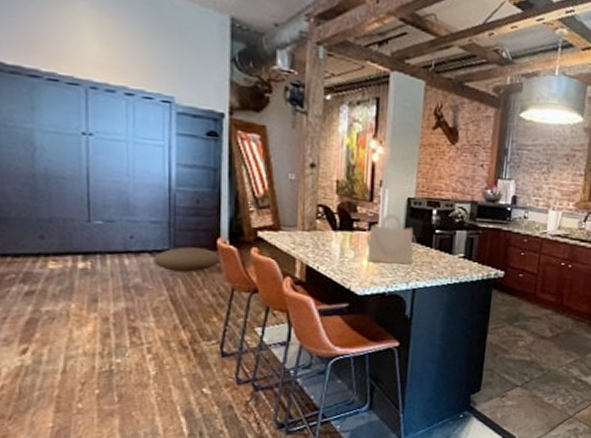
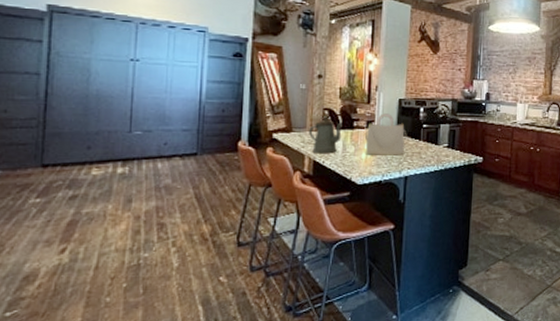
pouf: present [154,247,221,272] -> none [183,150,240,172]
coffee pot: none [300,211,340,259] -> present [309,114,342,154]

